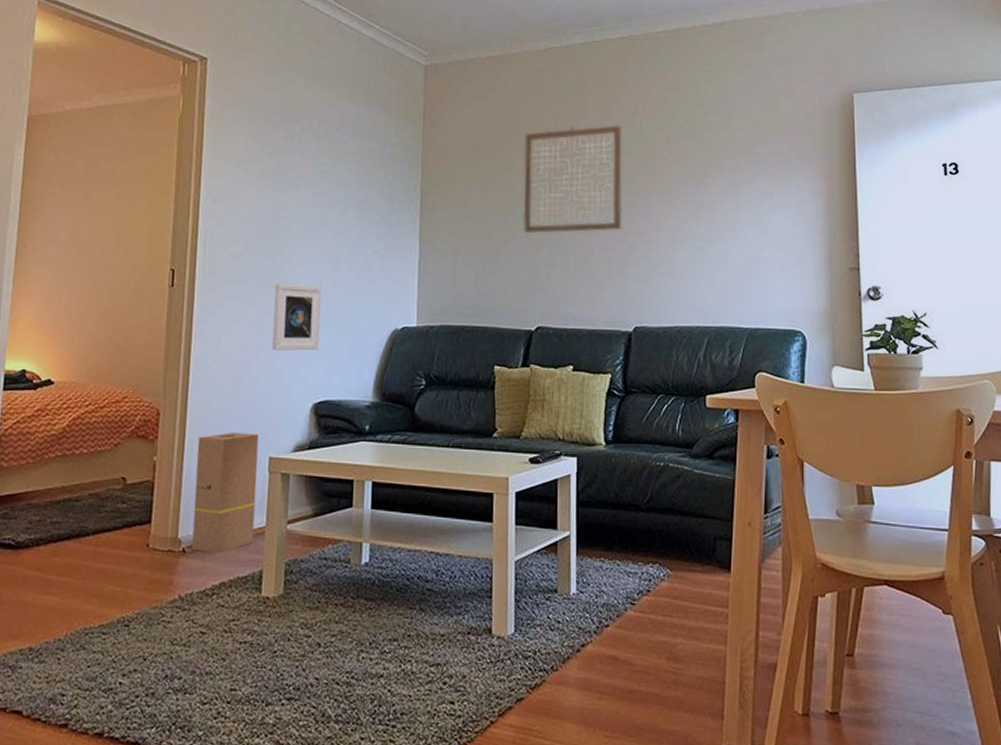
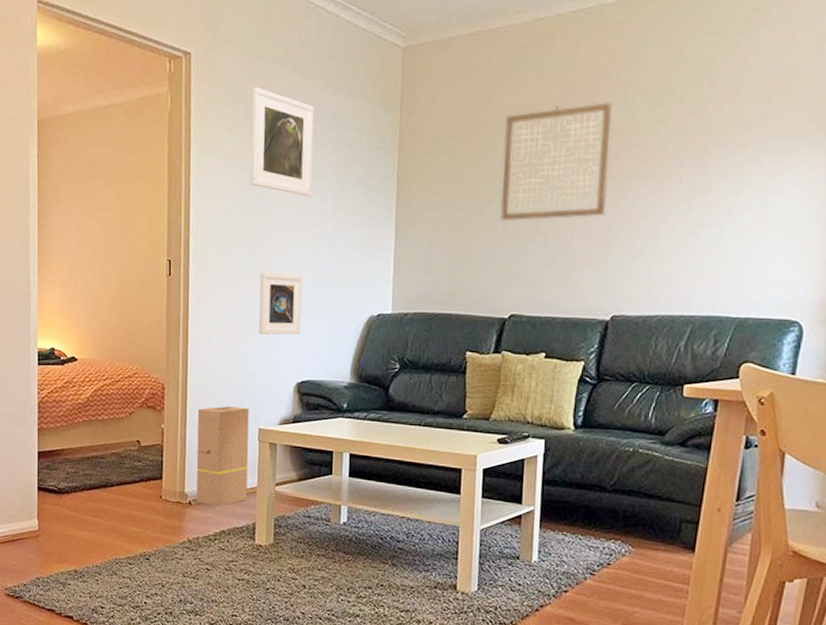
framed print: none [266,95,336,205] -> present [250,87,315,196]

